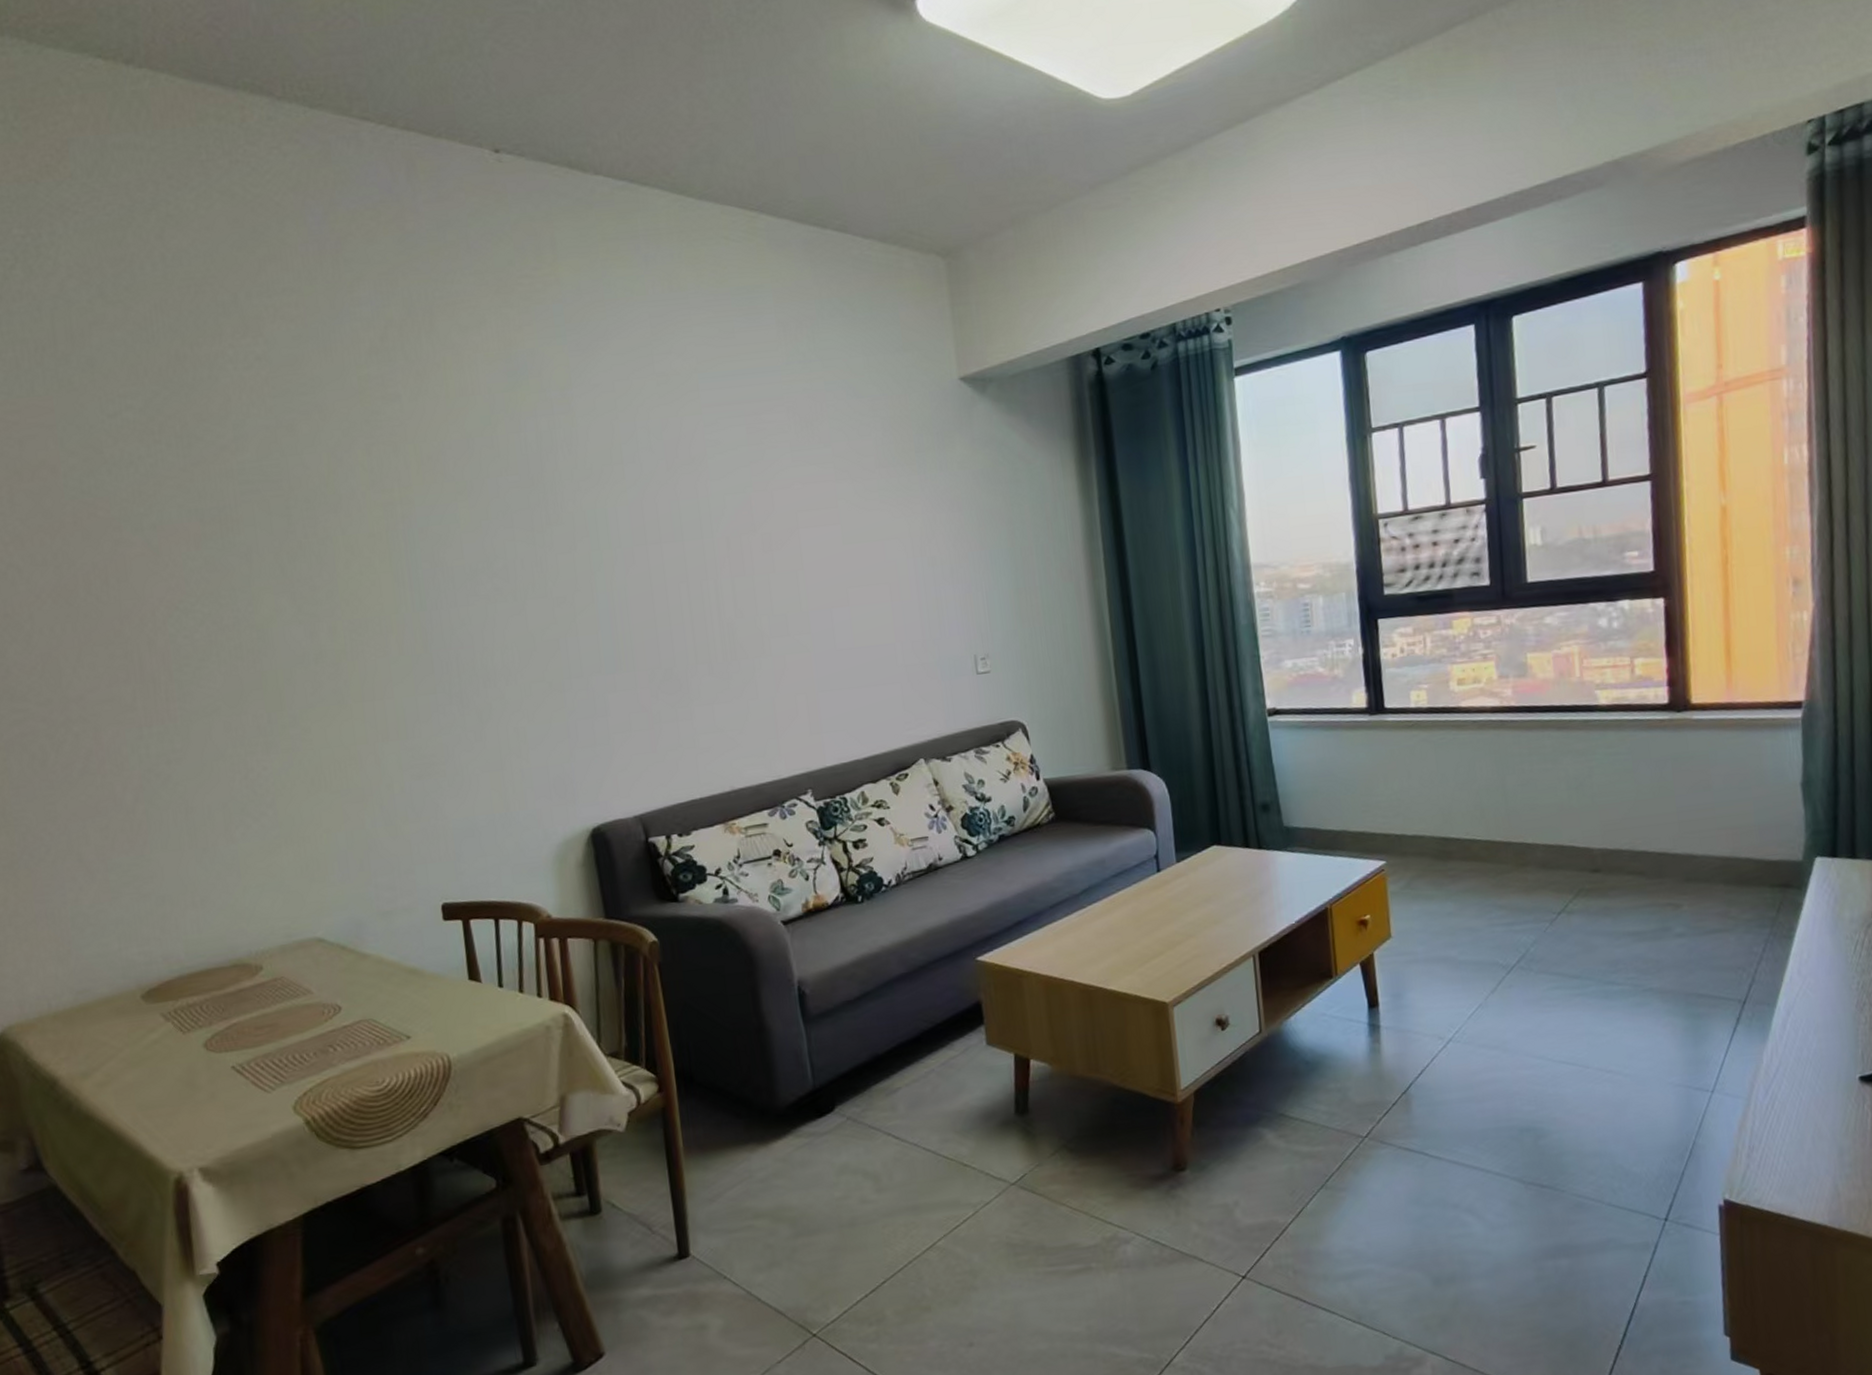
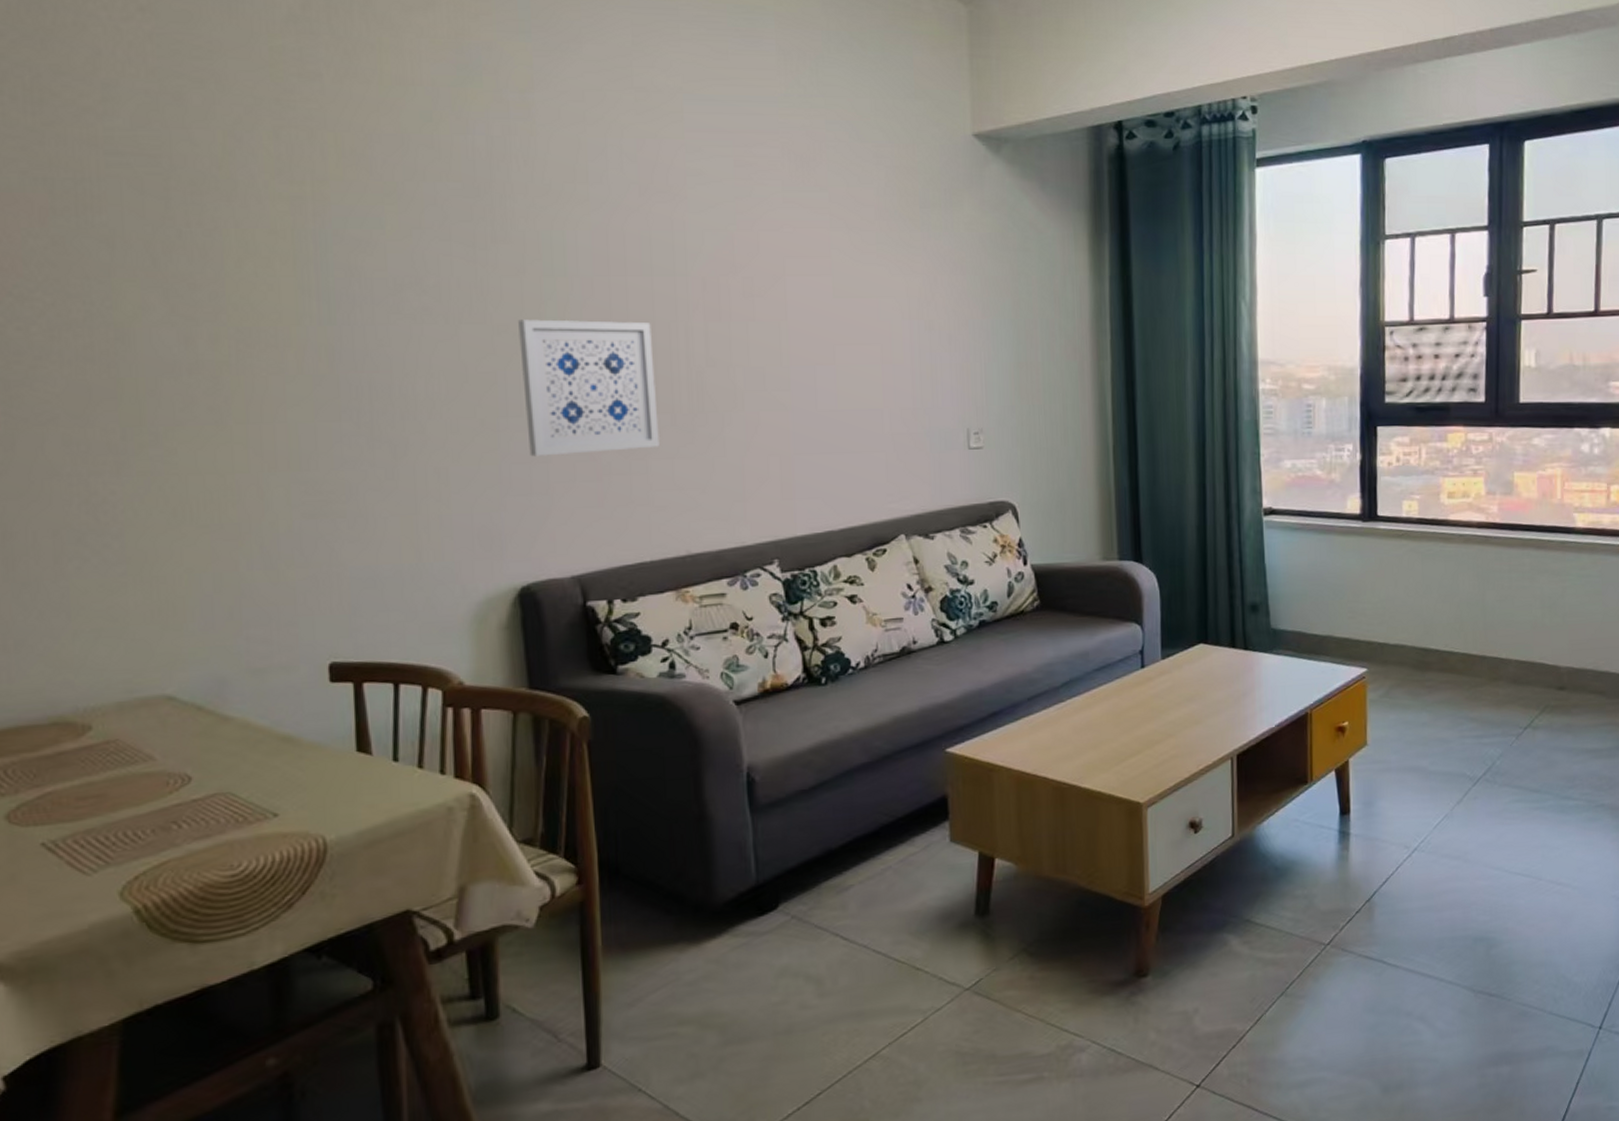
wall art: none [573,583,701,712] -> present [518,319,660,457]

